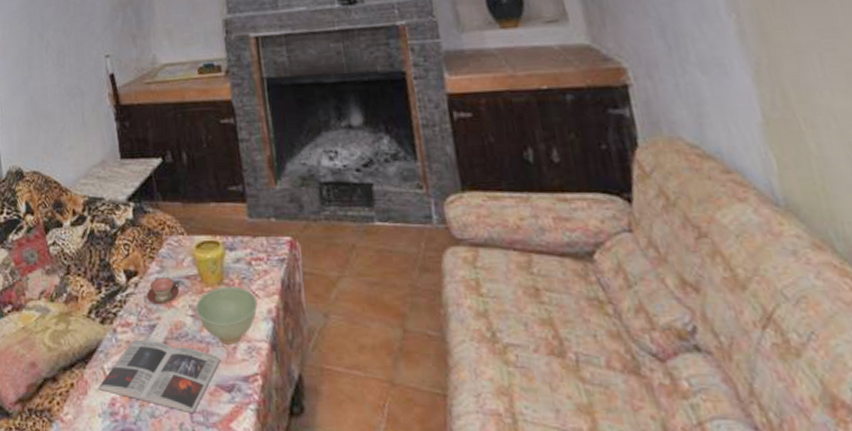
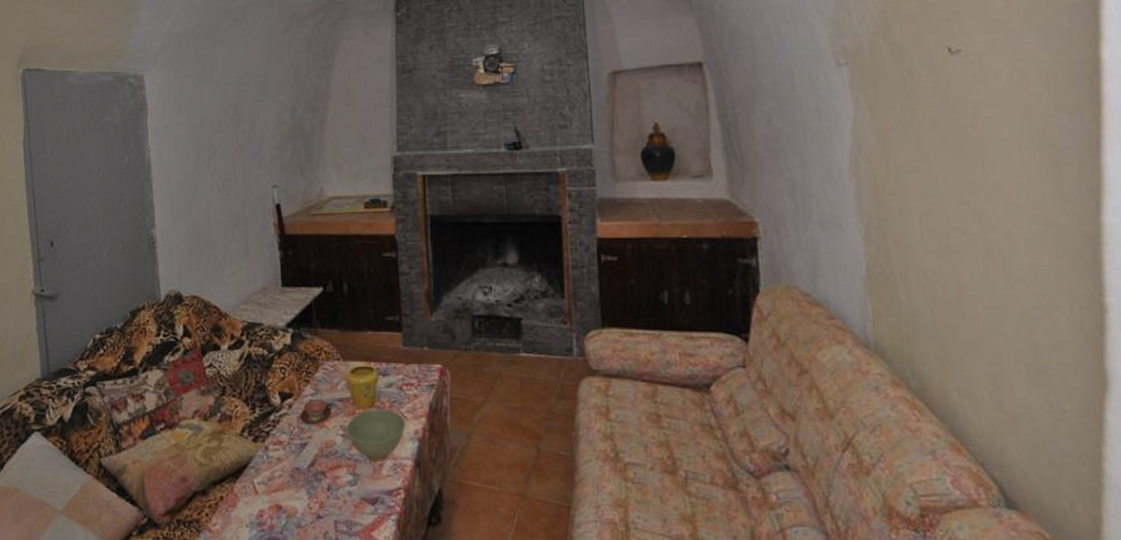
magazine: present [98,339,221,414] -> none [247,456,367,524]

